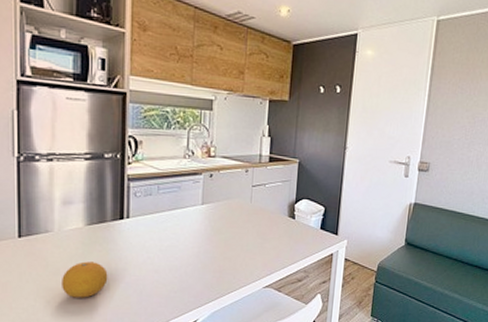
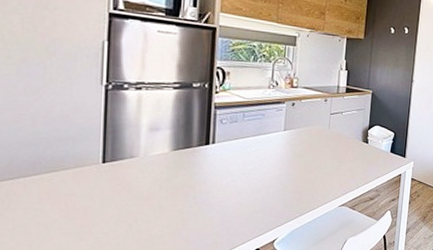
fruit: present [62,261,108,298] -> none [145,185,192,221]

